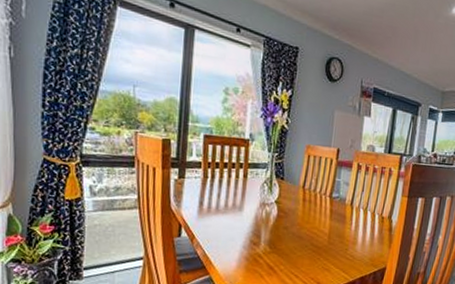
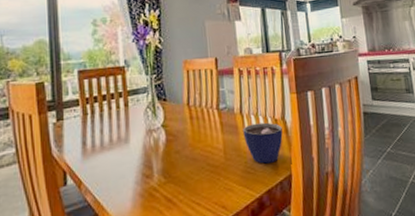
cup: none [349,216,387,255] -> present [243,122,283,164]

